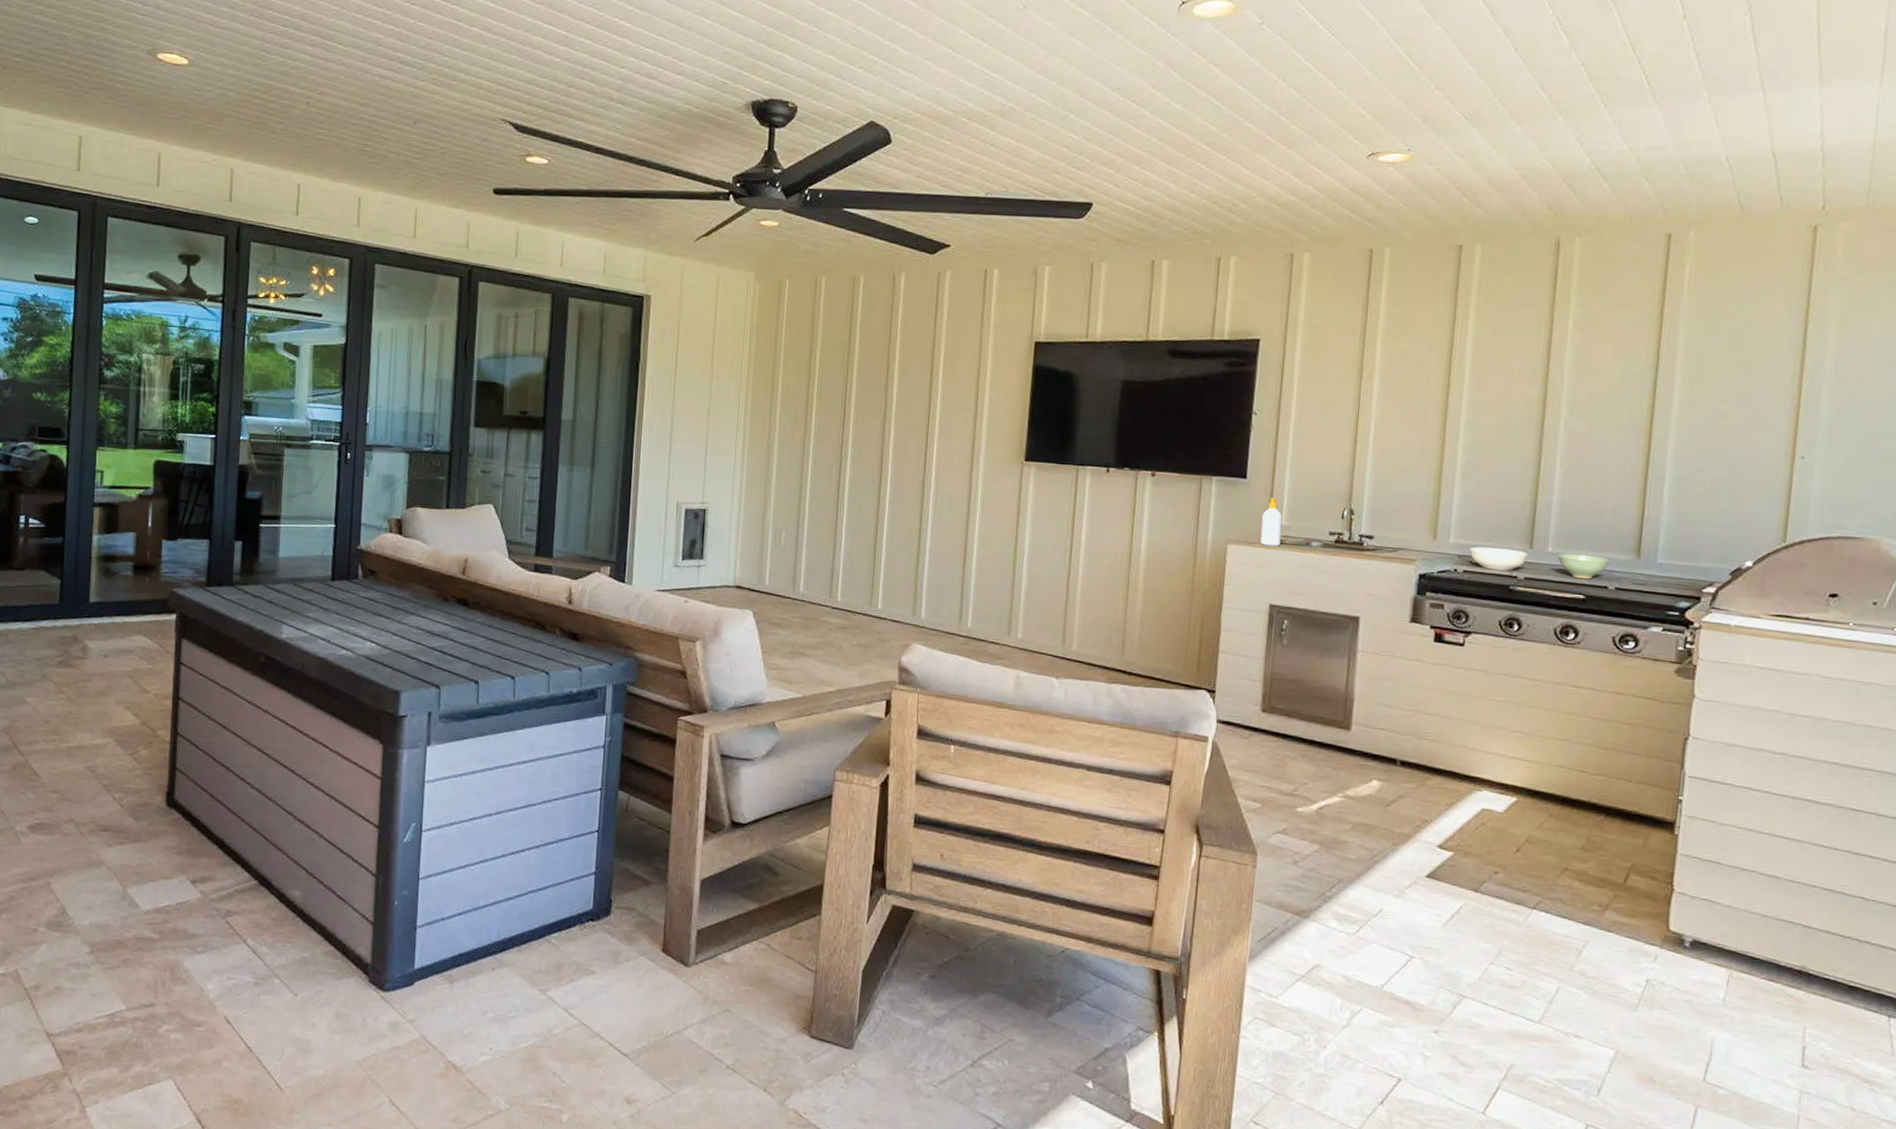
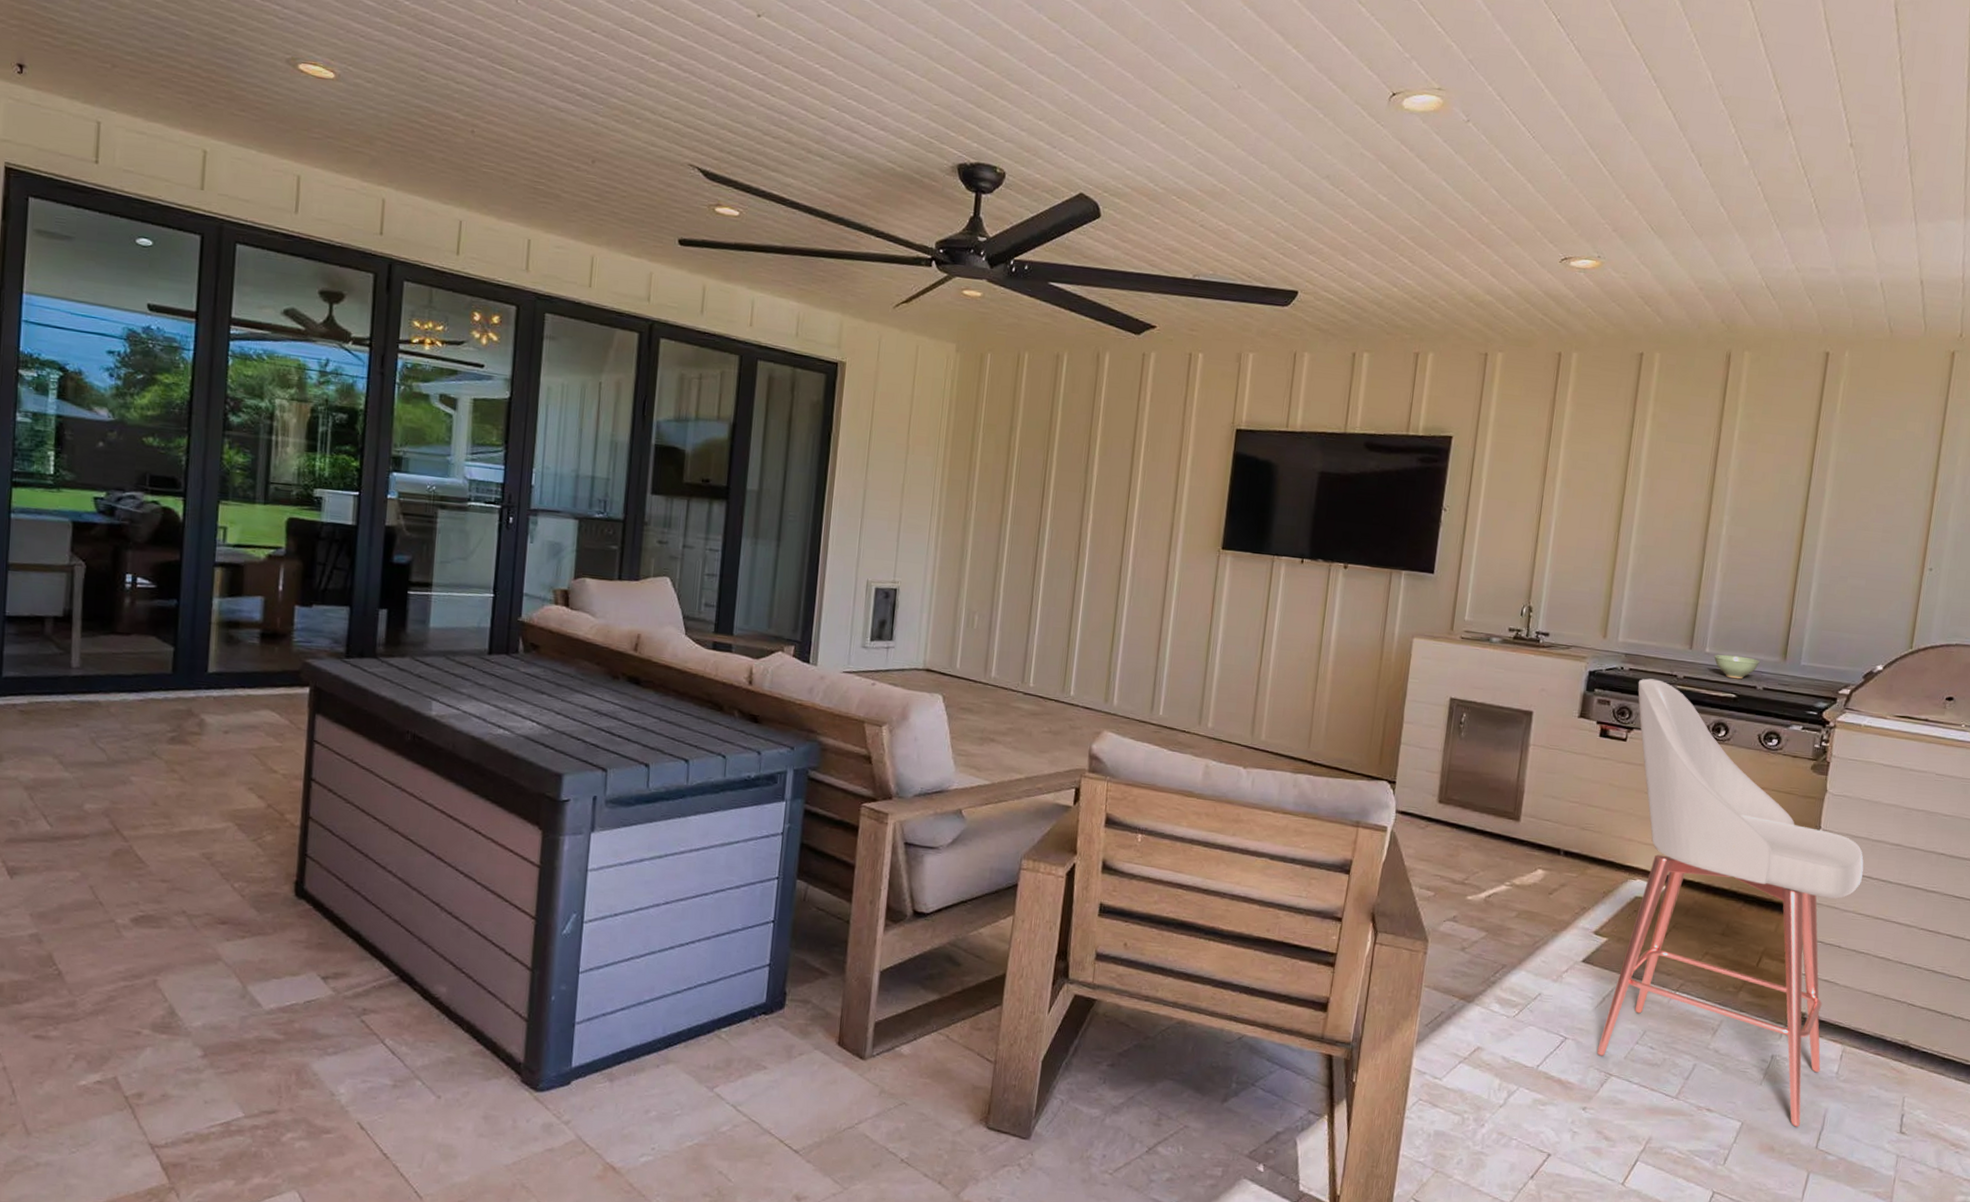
soap bottle: present [1260,497,1283,546] -> none [1444,593,1466,641]
bar stool: none [1447,580,1743,1058] -> present [1597,678,1864,1127]
bowl: present [1469,546,1528,571] -> none [1635,646,1688,670]

